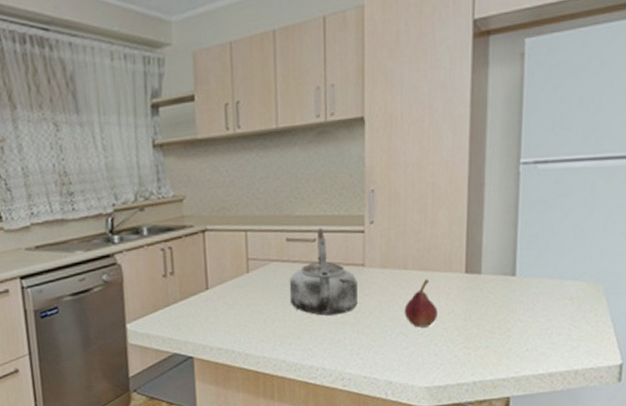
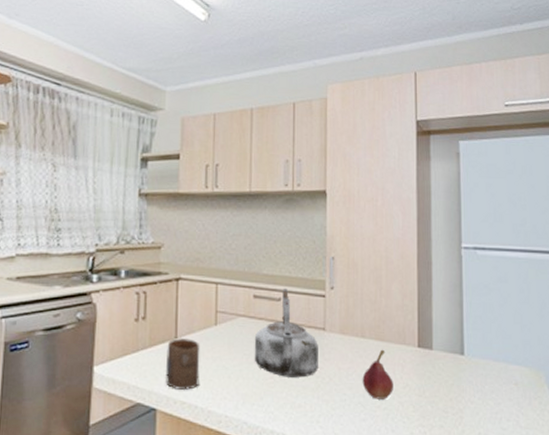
cup: none [198,287,235,338] -> present [166,337,200,391]

